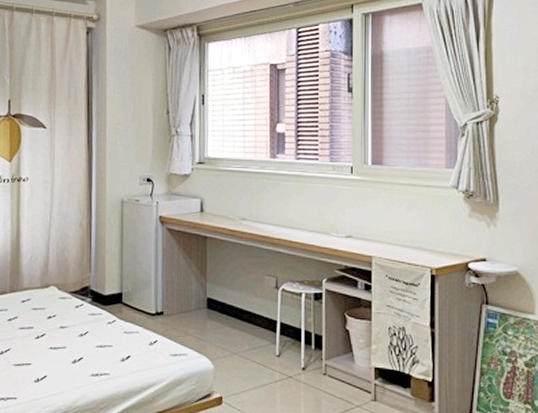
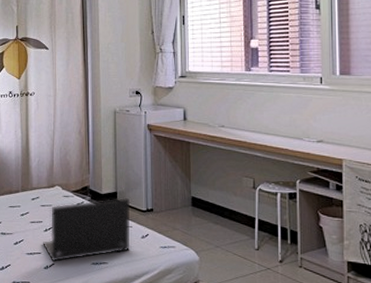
laptop: none [34,298,138,375] -> present [43,197,131,263]

